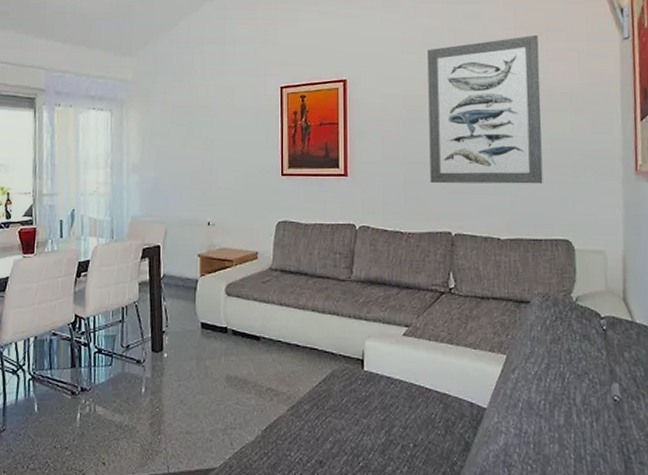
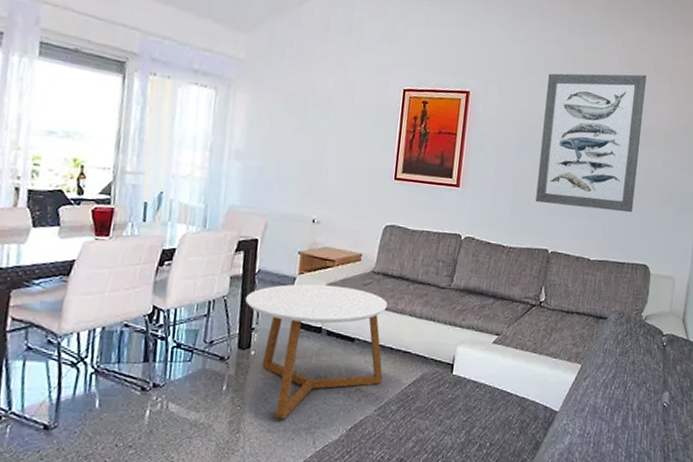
coffee table: none [155,285,292,420] -> present [245,284,388,419]

